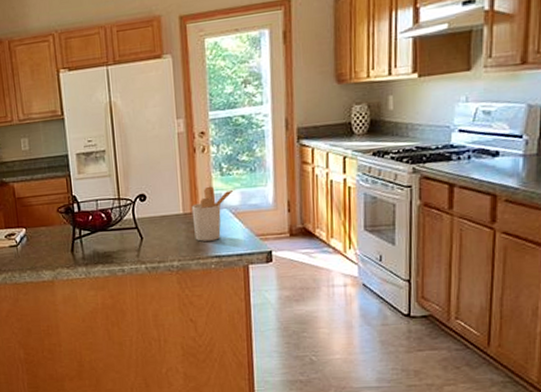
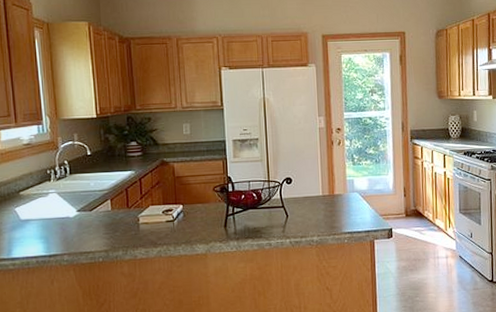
utensil holder: present [191,186,235,242] -> none [329,173,364,220]

